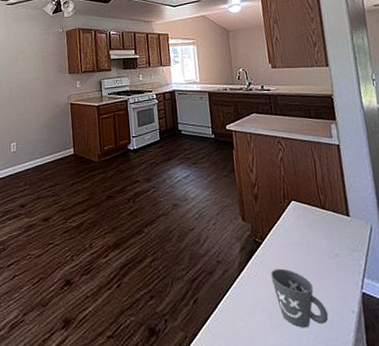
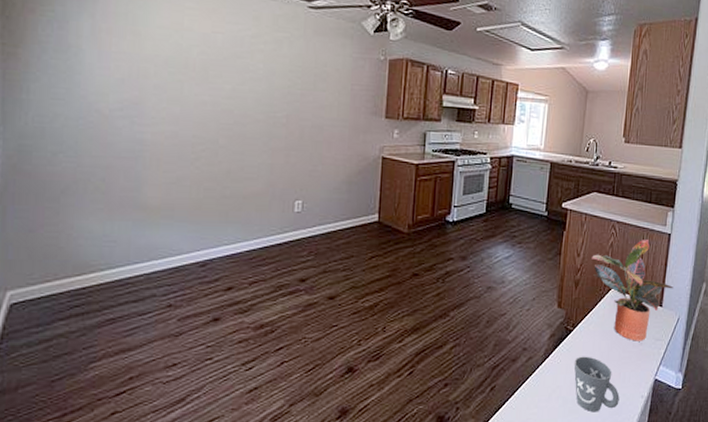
potted plant: none [265,152,357,253] -> present [592,240,674,341]

